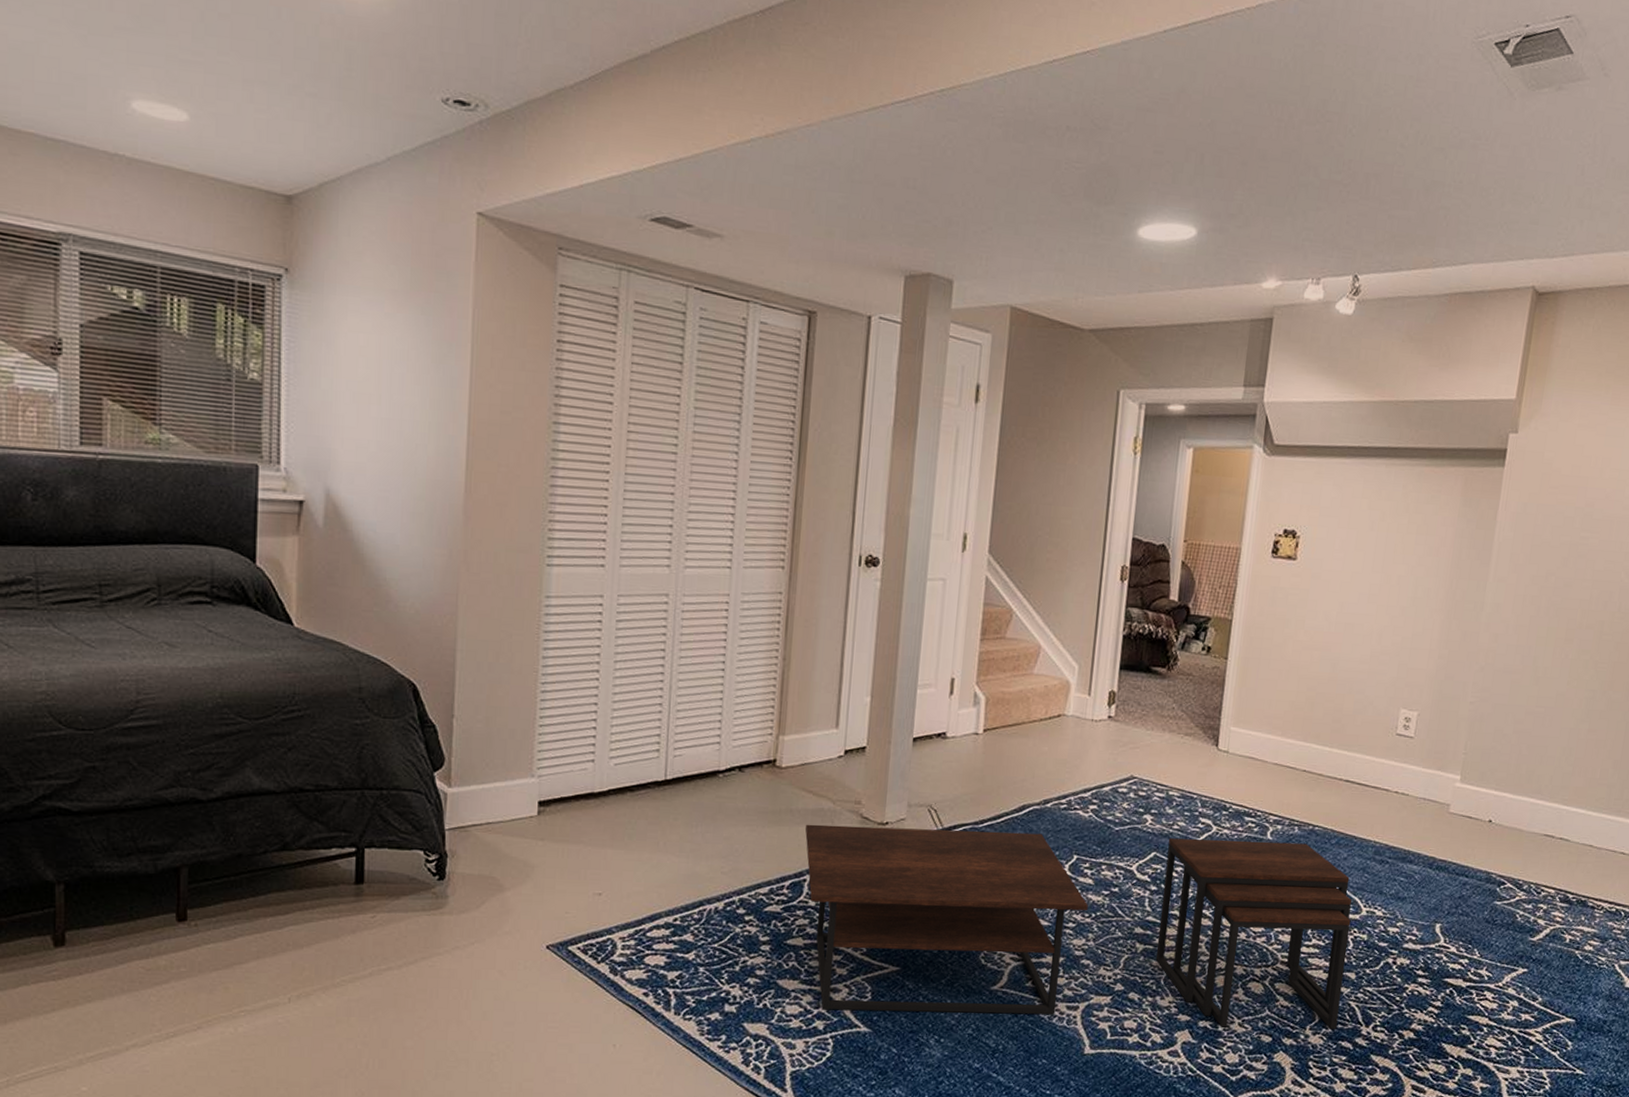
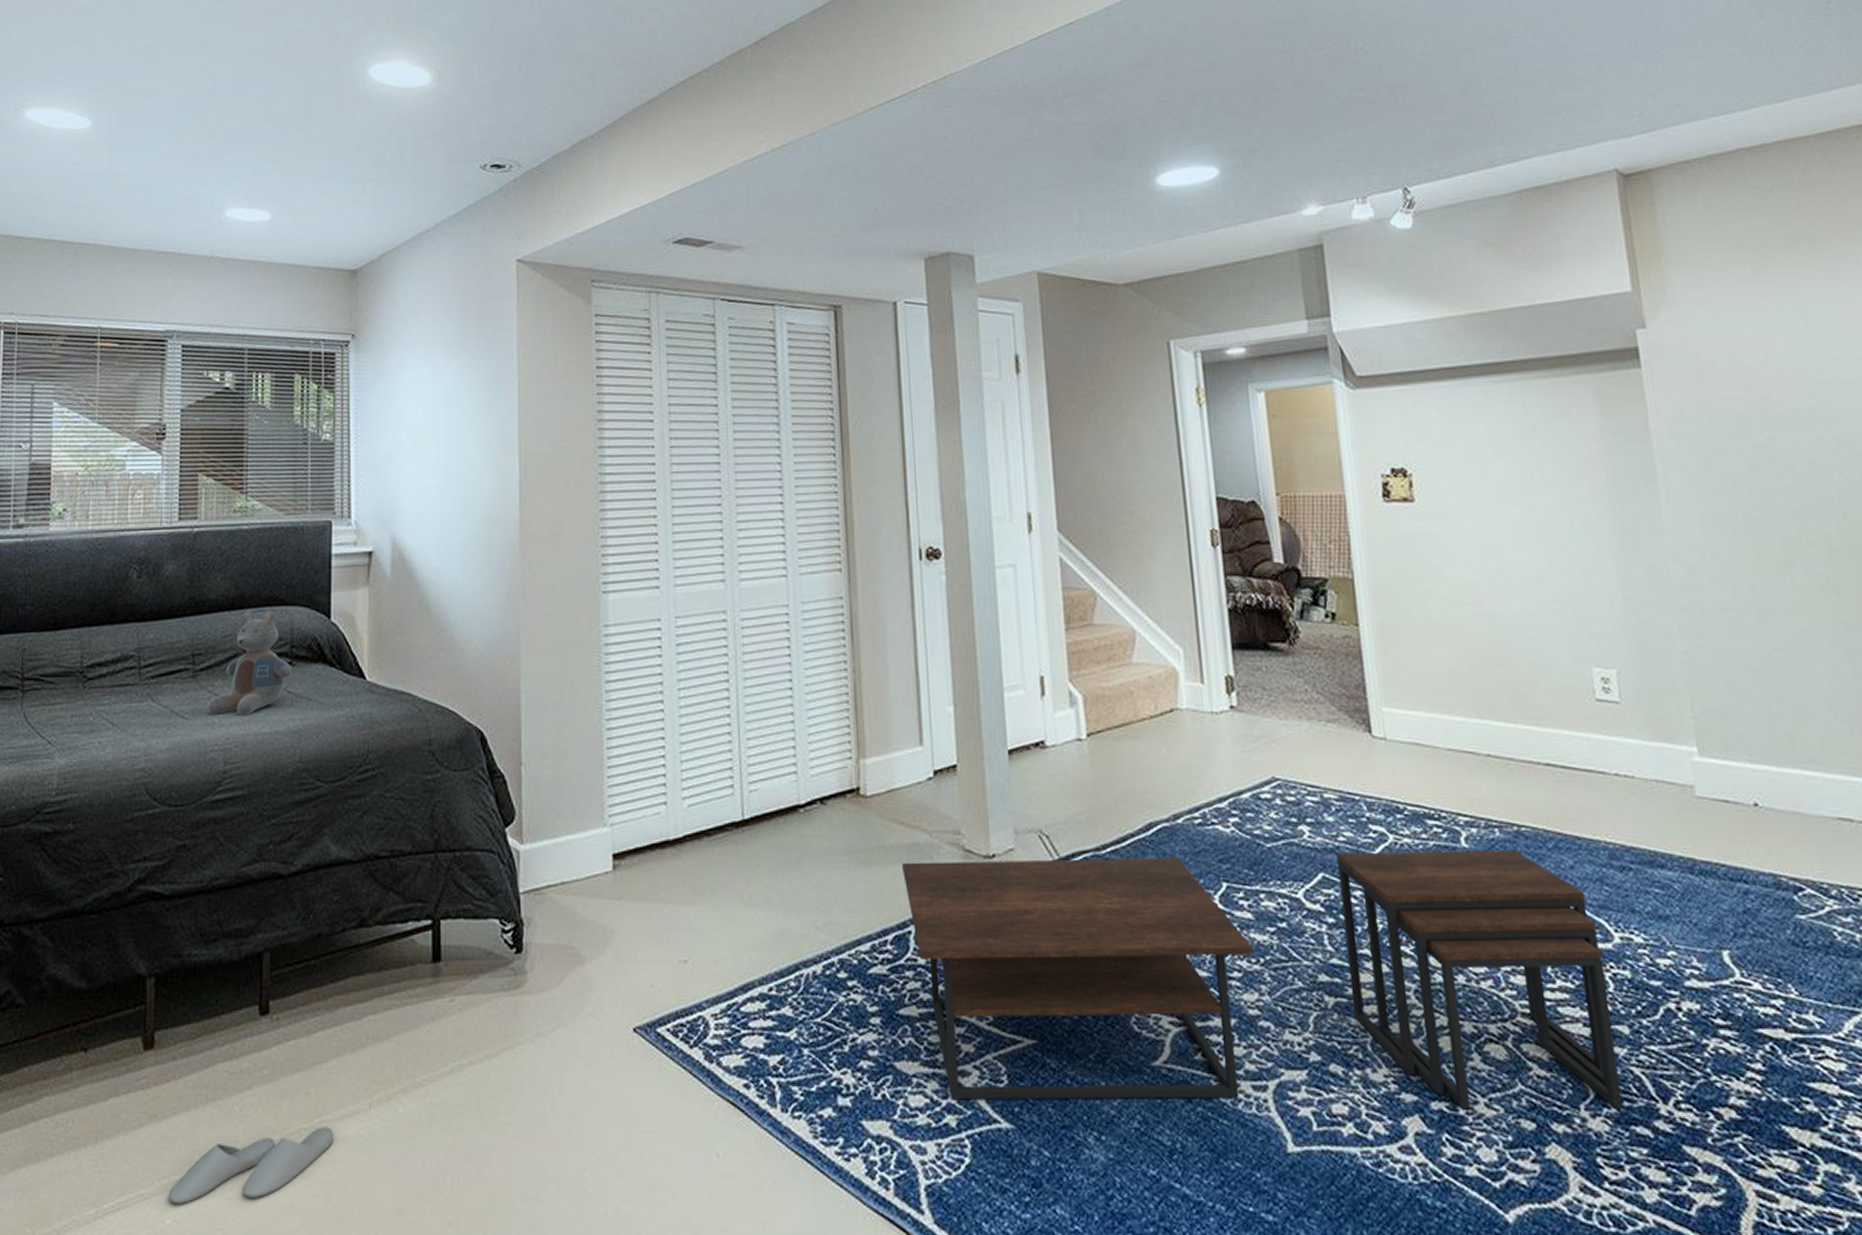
slippers: none [83,1016,252,1076] -> present [168,1127,334,1205]
stuffed animal: none [118,545,212,650] -> present [208,609,291,717]

